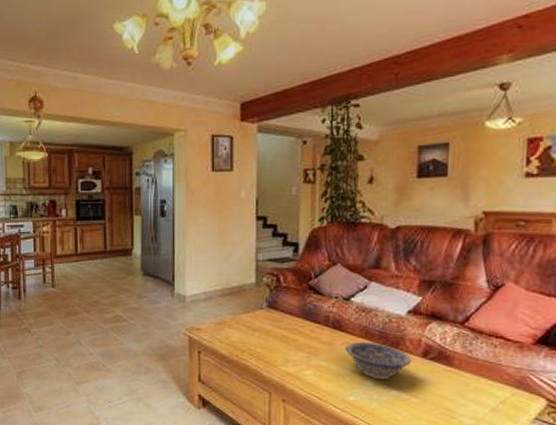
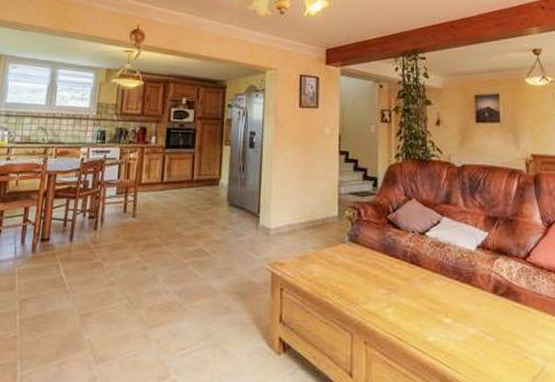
decorative bowl: present [345,341,411,380] -> none [423,277,483,318]

